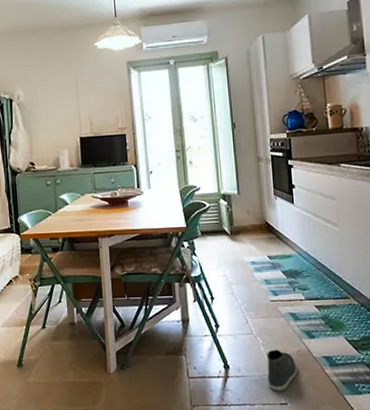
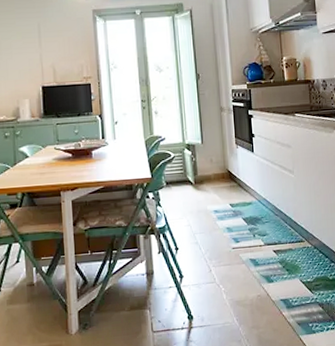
sneaker: present [266,349,297,391] -> none [228,295,257,338]

